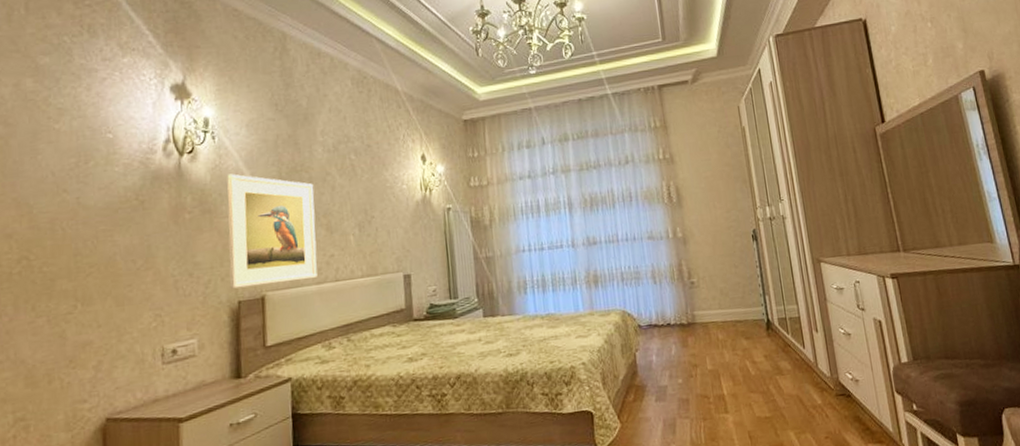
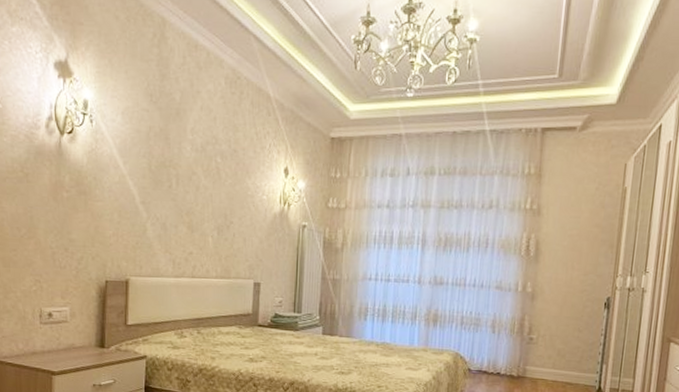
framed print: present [227,174,318,289] -> none [99,159,180,271]

